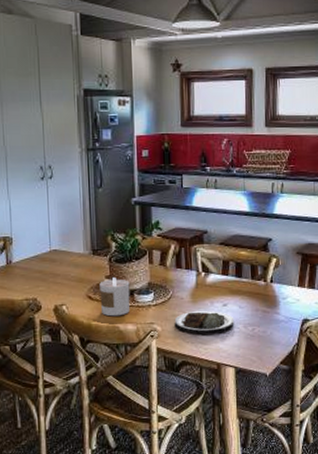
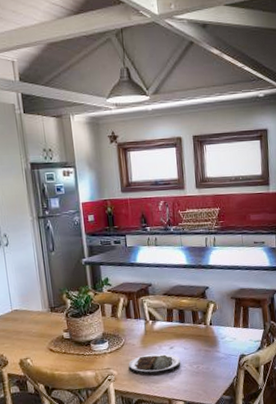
candle: present [99,277,130,317] -> none [59,331,88,366]

